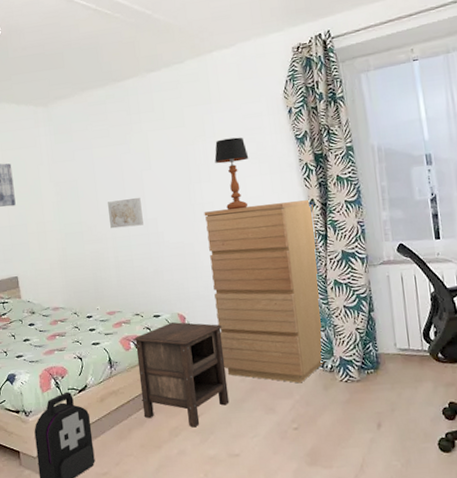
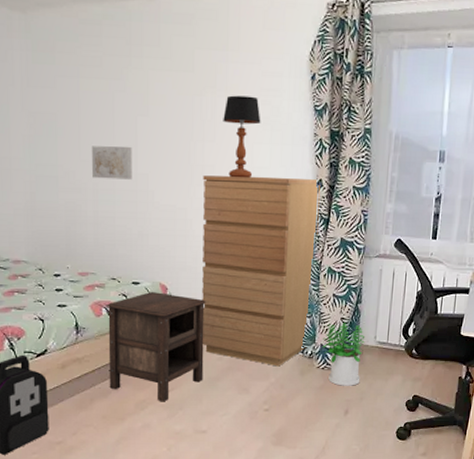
potted plant: none [341,333,388,398] -> present [323,323,365,386]

